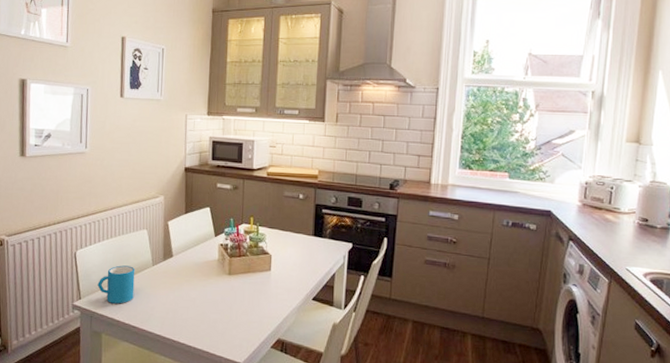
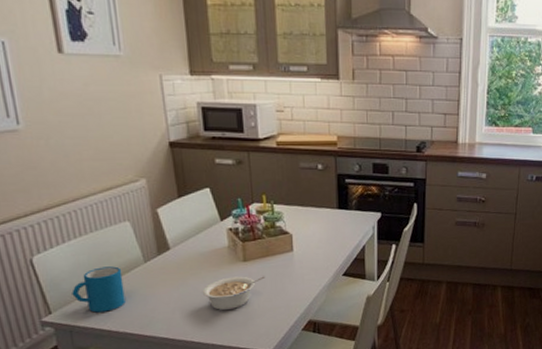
legume: none [192,287,245,318] -> present [202,276,266,311]

